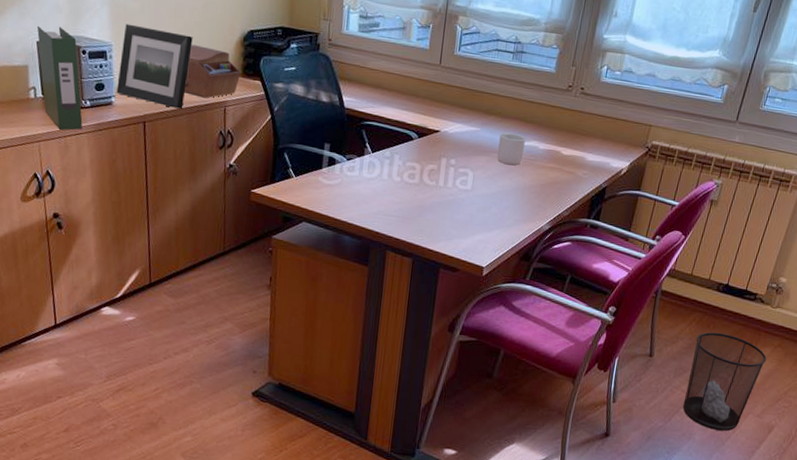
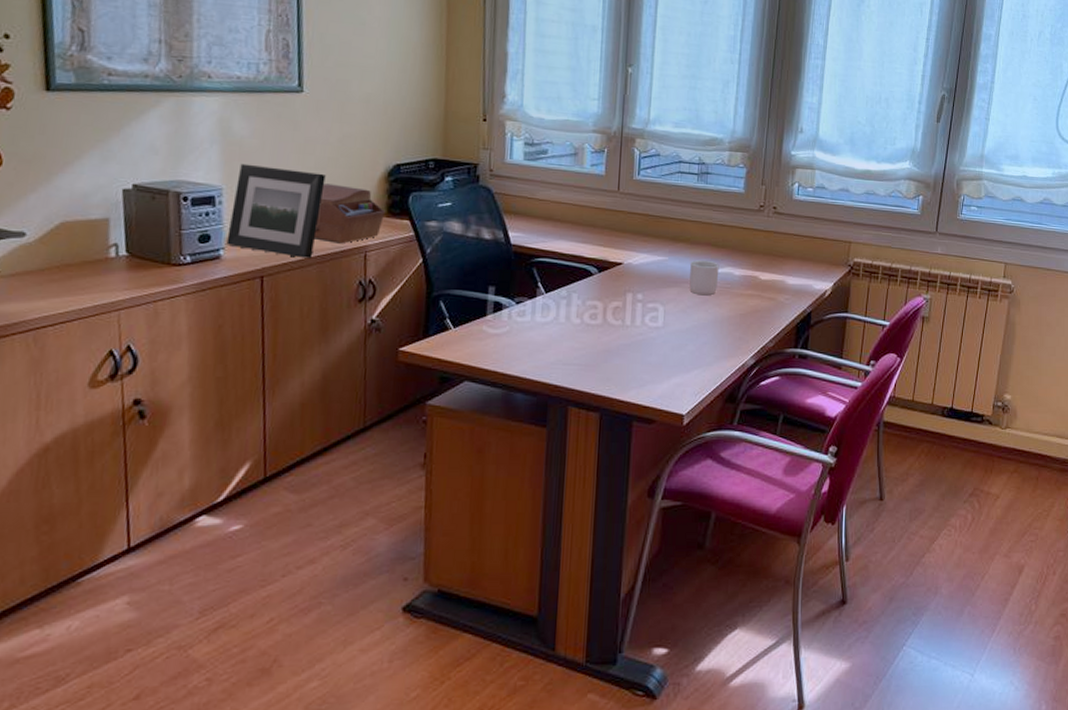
binder: present [36,26,83,131] -> none [123,170,180,295]
waste bin: present [682,332,767,431] -> none [923,463,1005,579]

